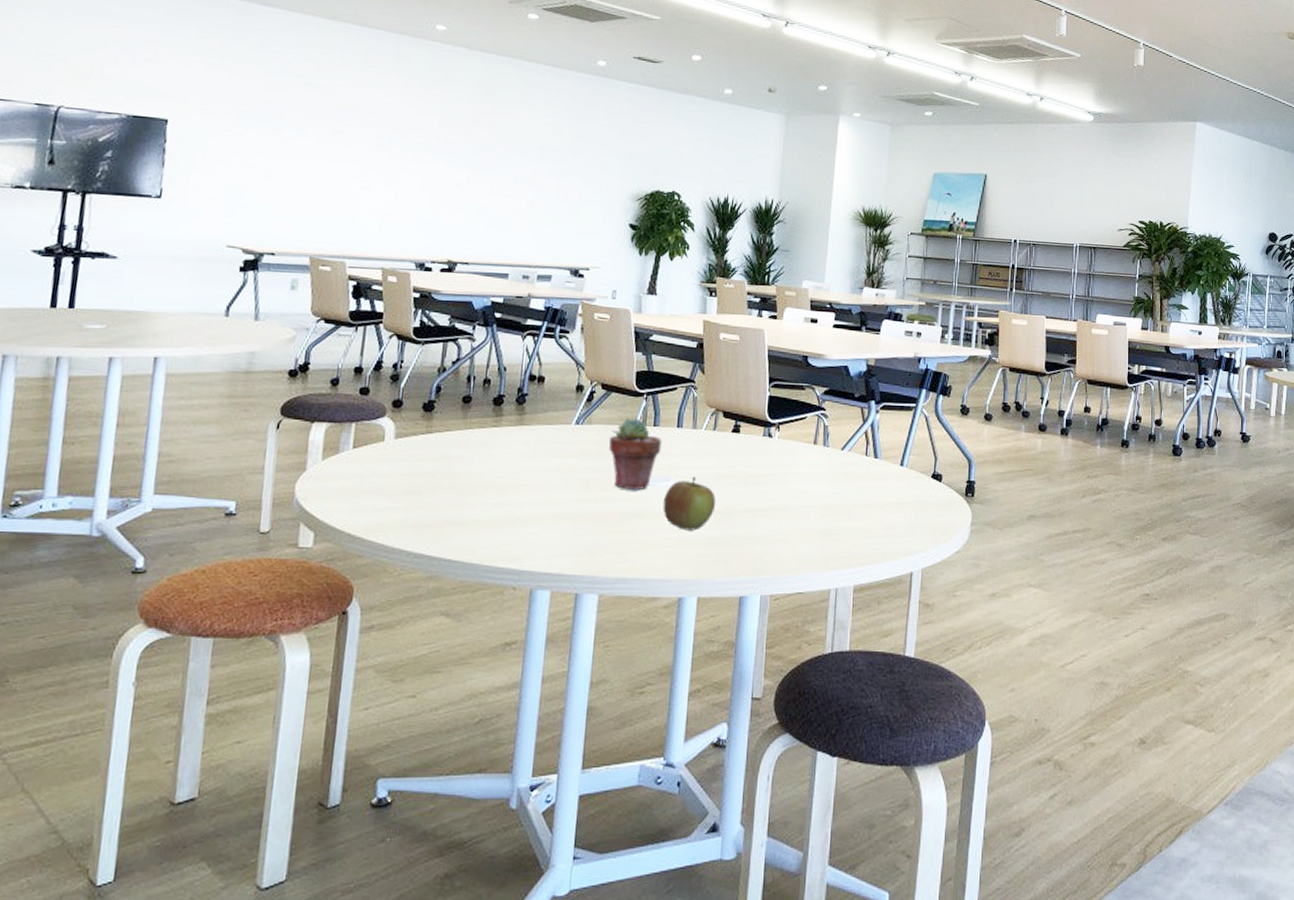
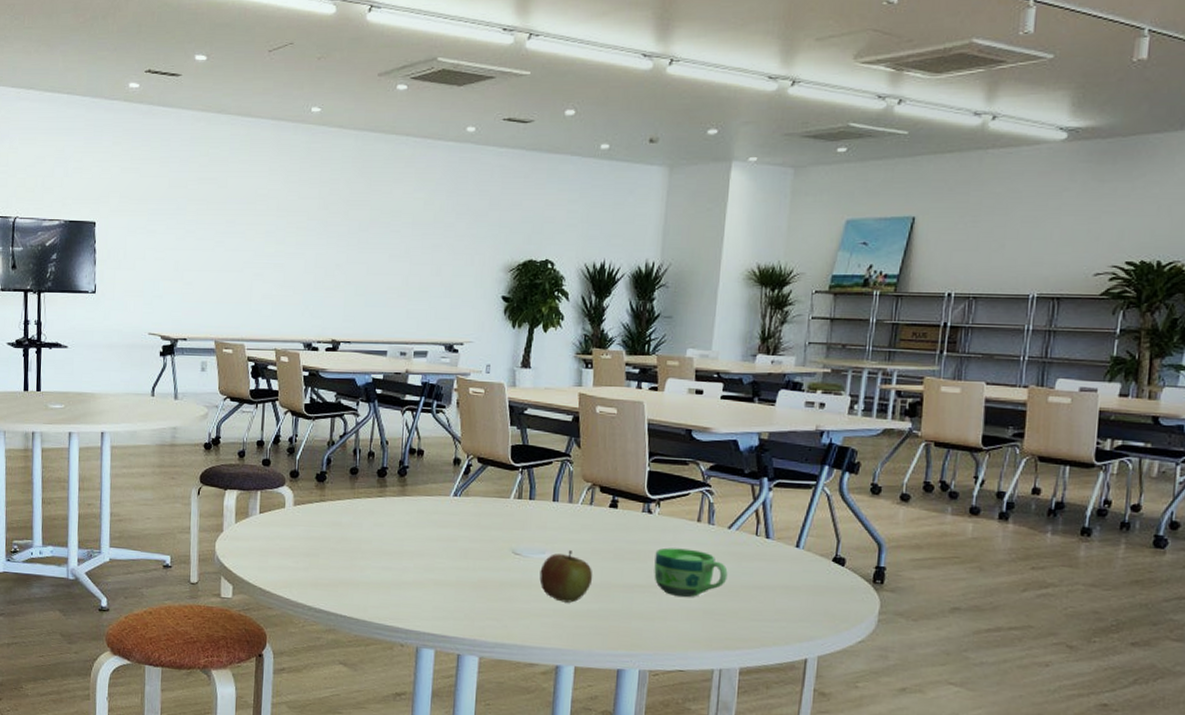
potted succulent: present [608,417,662,491] -> none [485,491,538,562]
cup: none [774,470,842,518] -> present [654,547,728,597]

